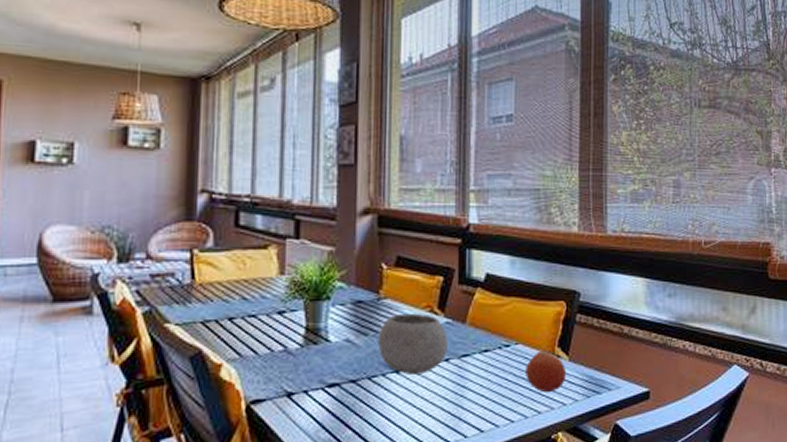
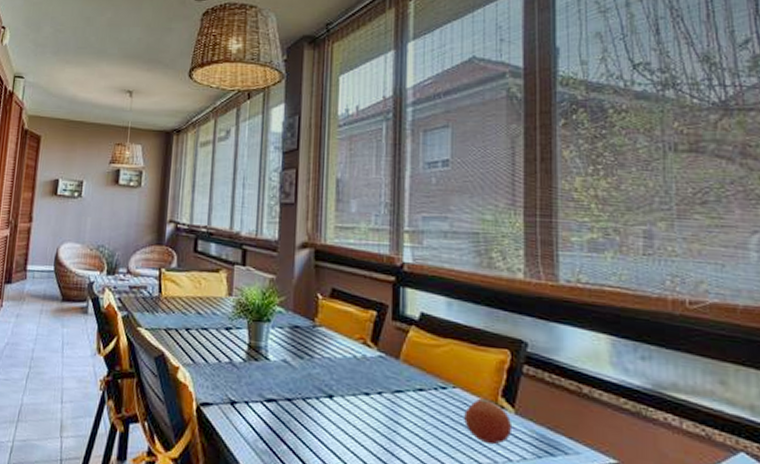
bowl: present [378,313,448,375] -> none [312,341,381,403]

